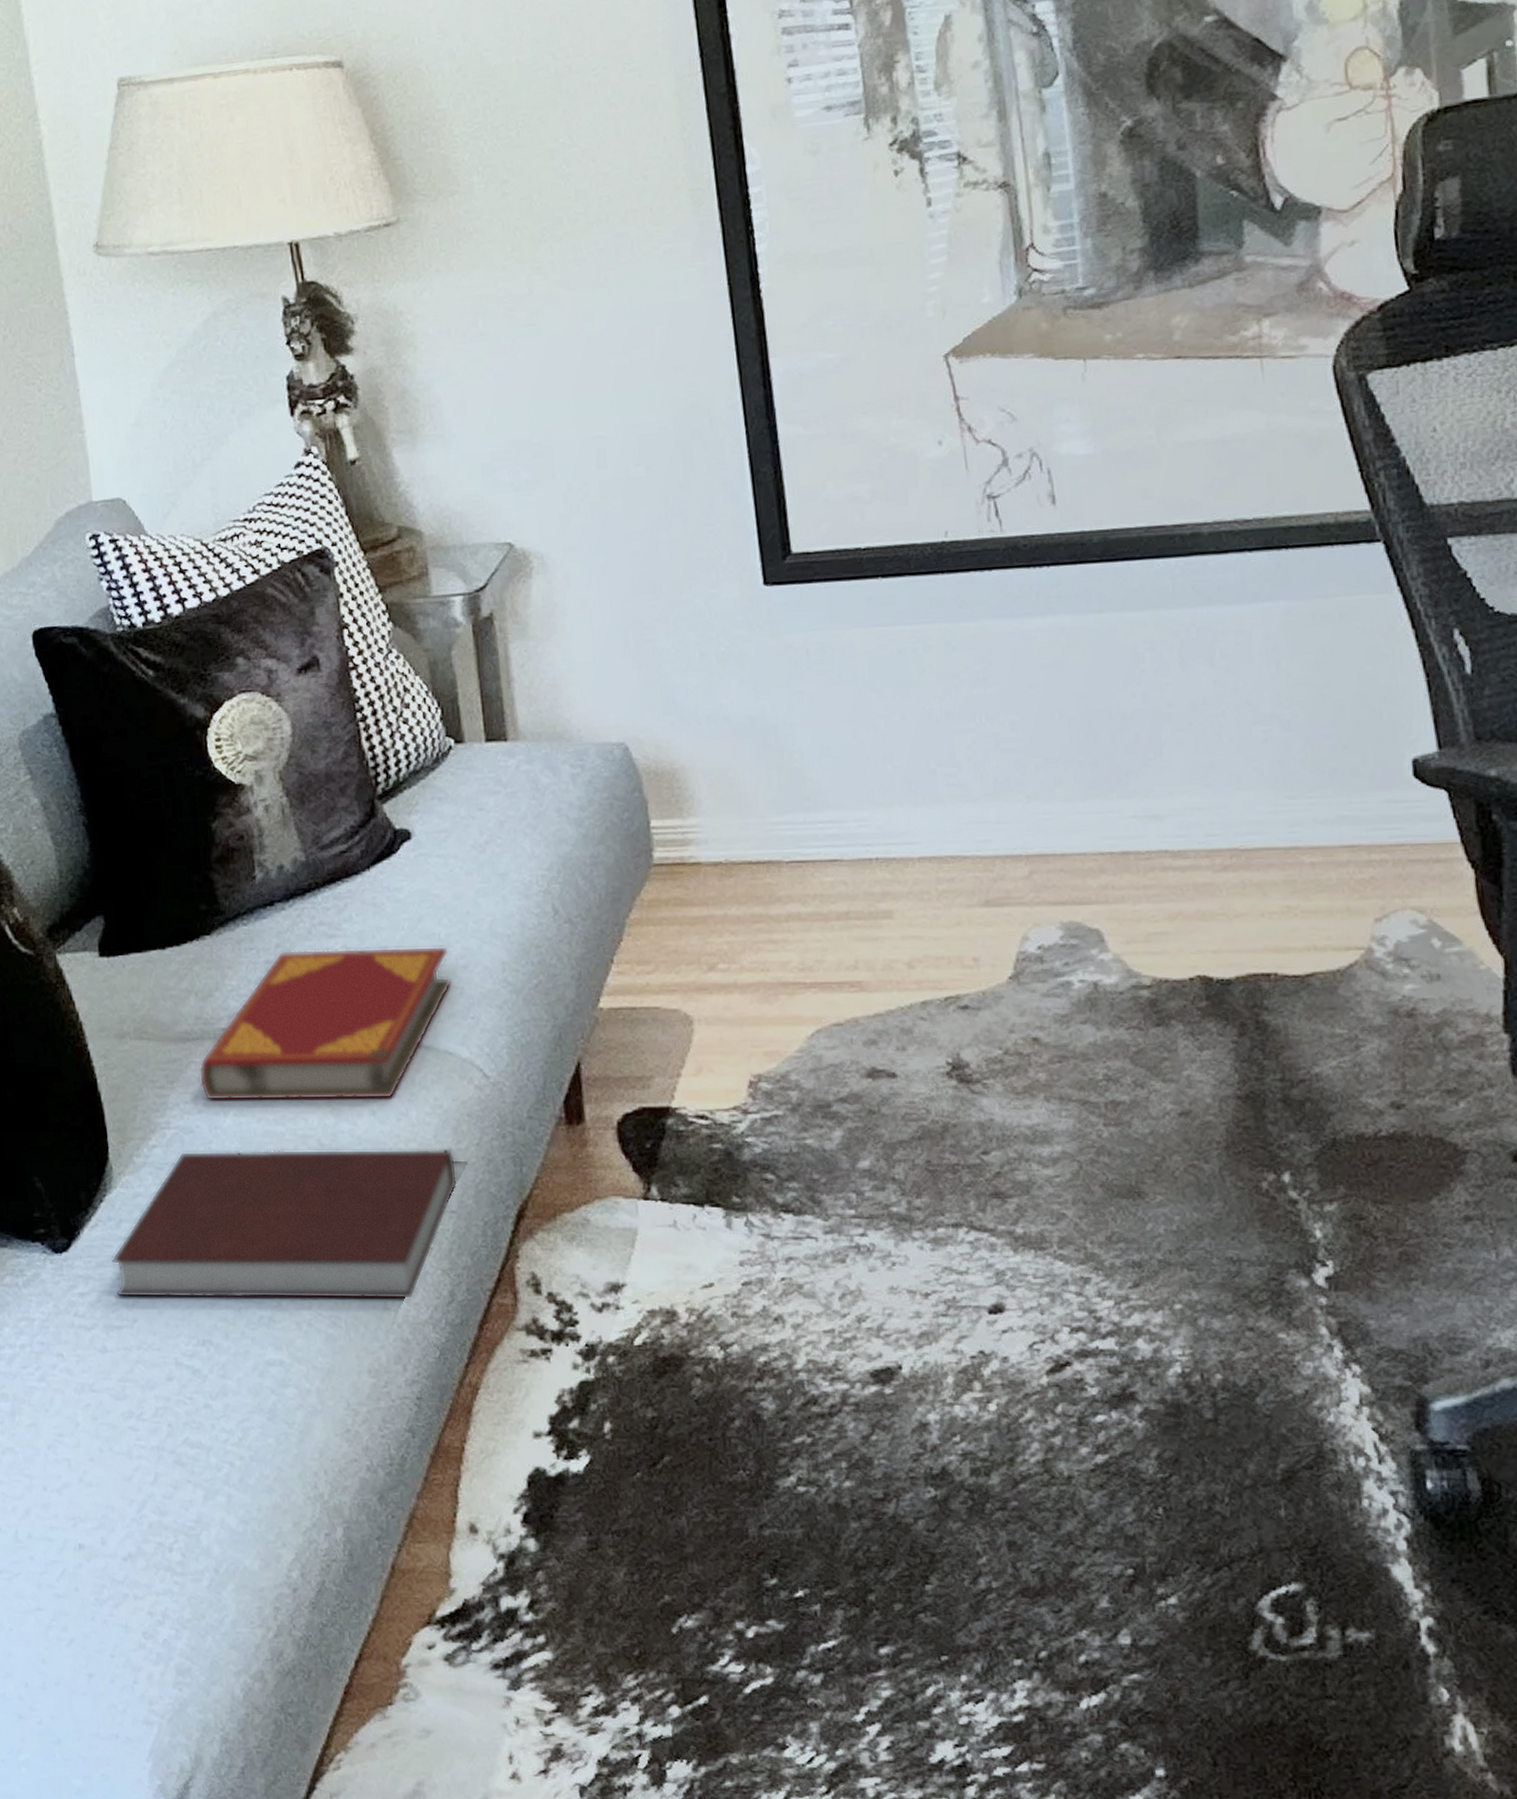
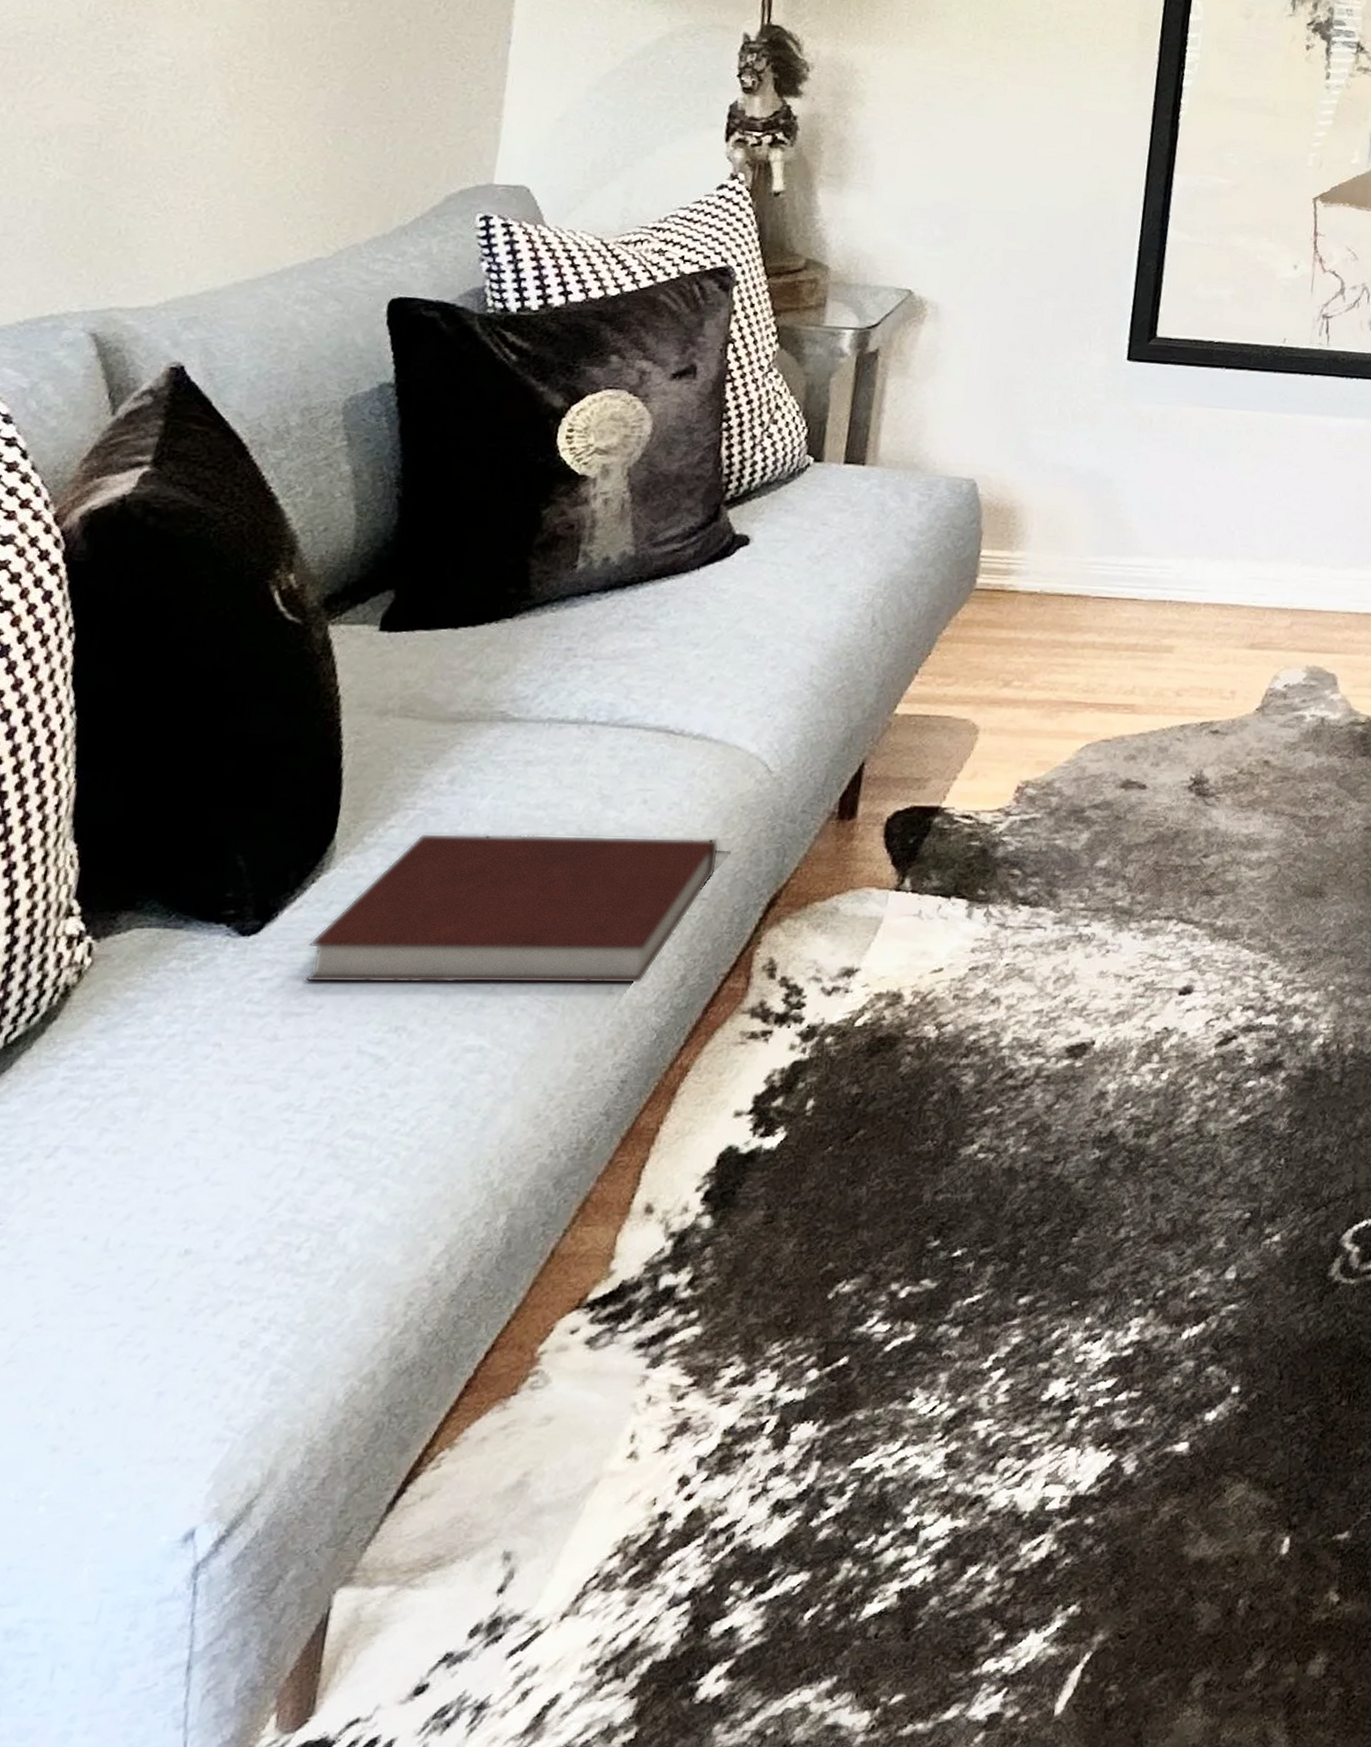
hardback book: present [198,946,453,1102] -> none [461,640,761,789]

